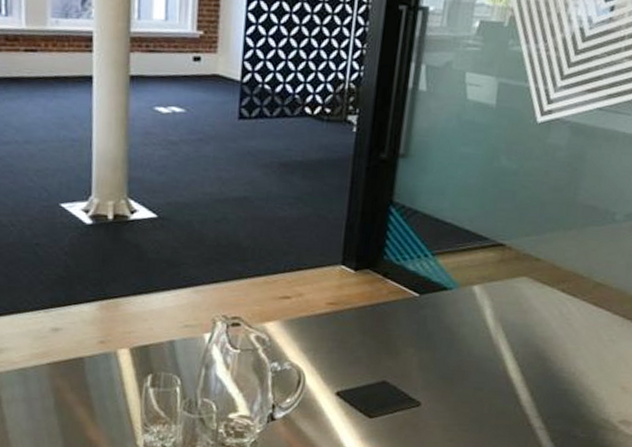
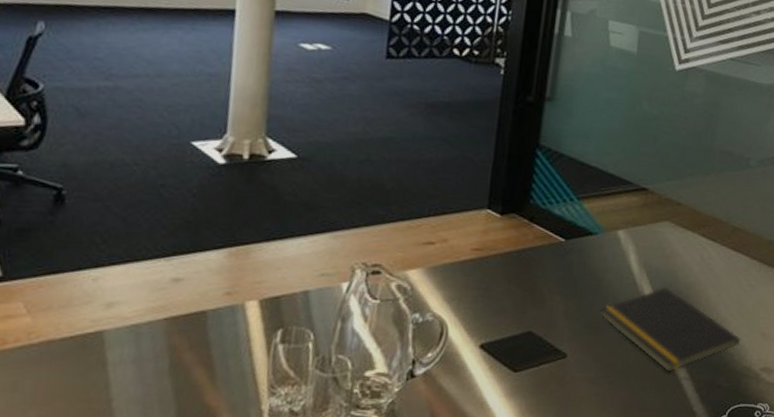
notepad: none [454,340,600,422] -> present [600,286,741,372]

